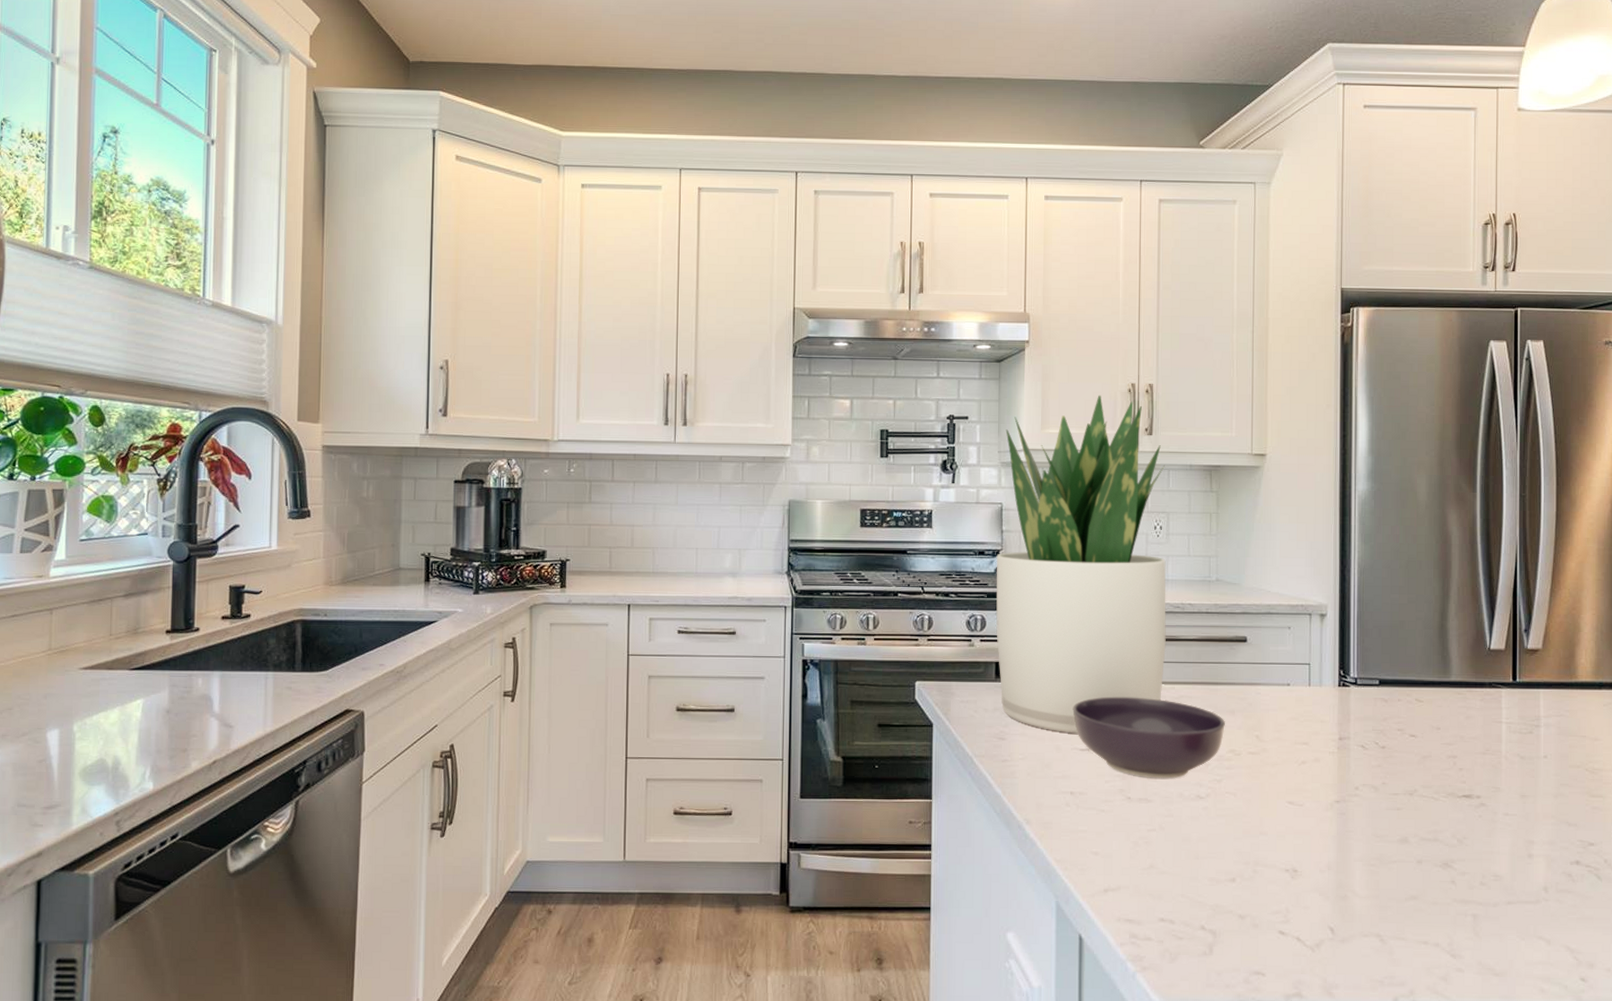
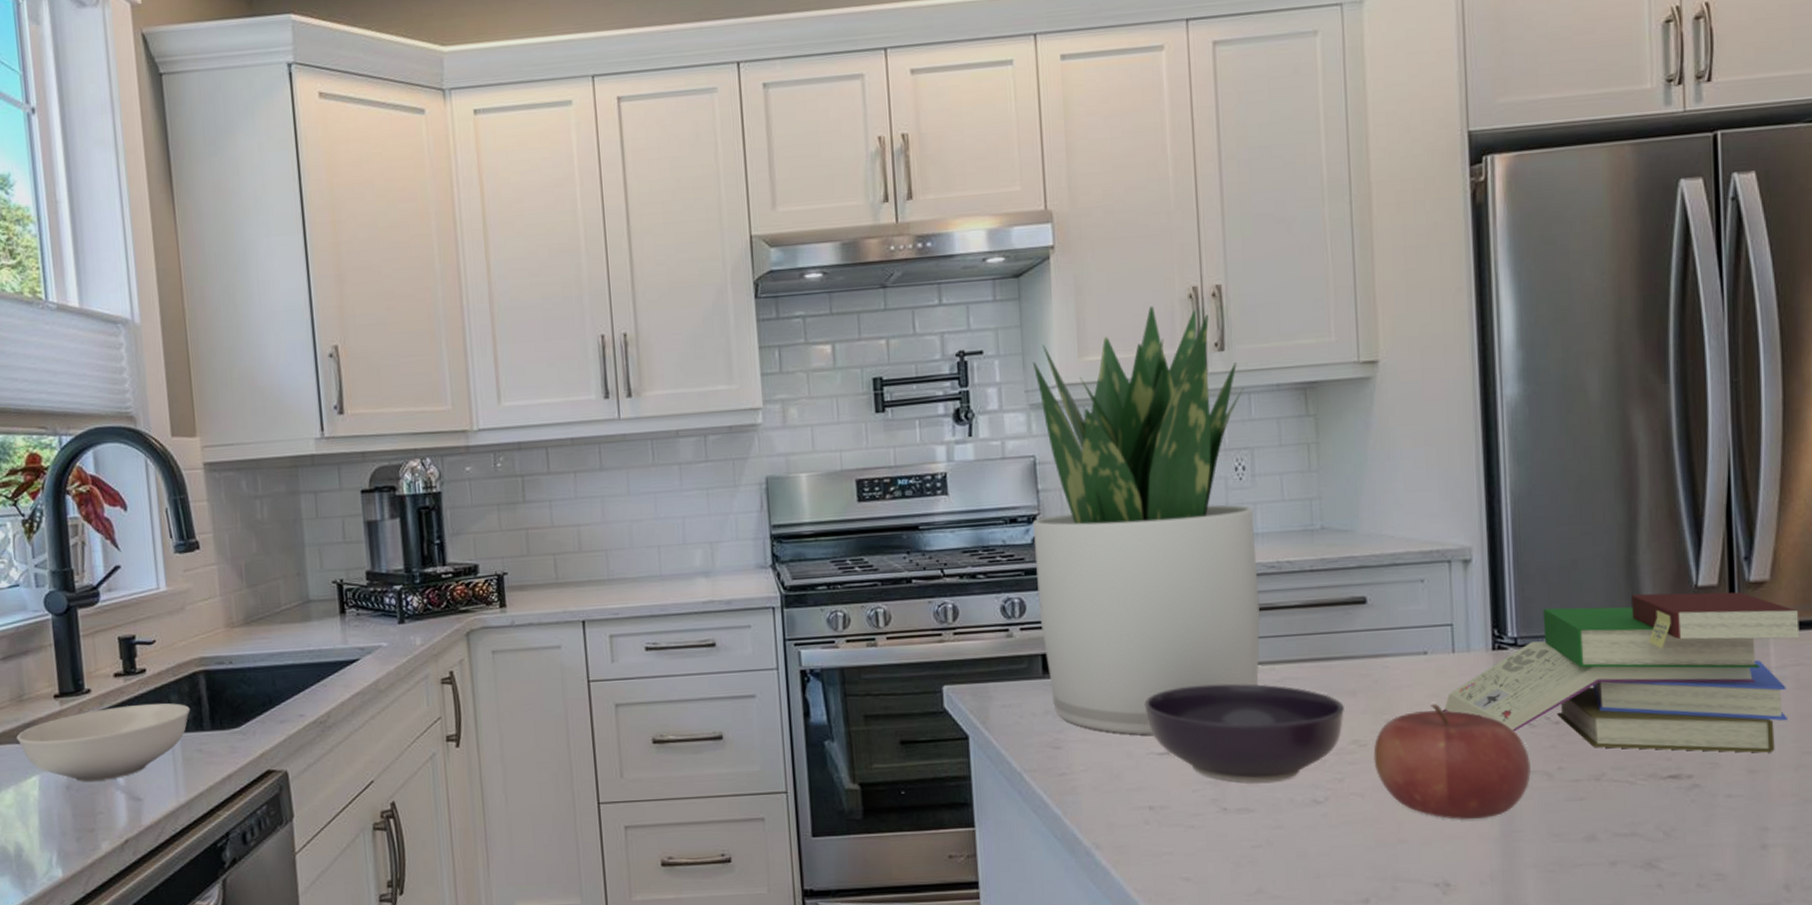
bowl: none [127,644,285,708] -> present [16,703,190,782]
fruit: none [1245,725,1363,820] -> present [1373,704,1532,821]
book: none [1299,651,1562,782] -> present [1443,592,1800,753]

